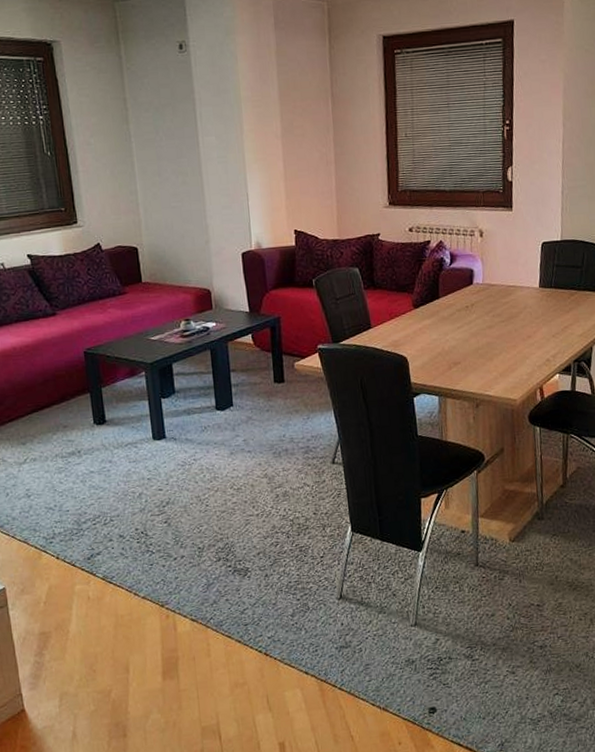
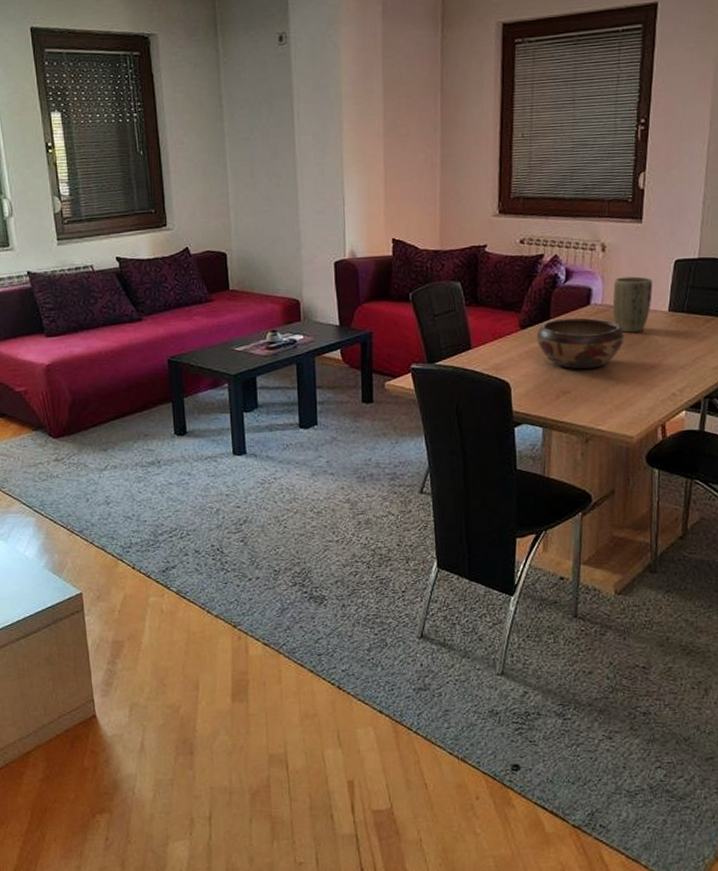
decorative bowl: none [428,296,504,343] -> present [537,317,624,370]
plant pot: none [491,258,525,308] -> present [612,276,653,333]

